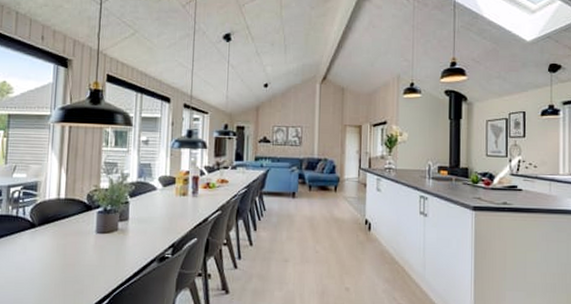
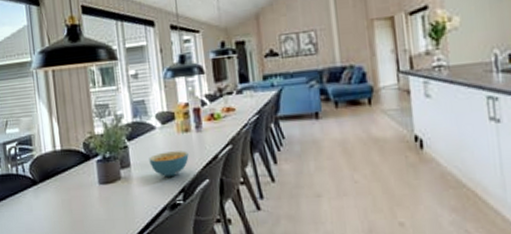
cereal bowl: none [146,211,183,233] -> present [149,151,189,178]

